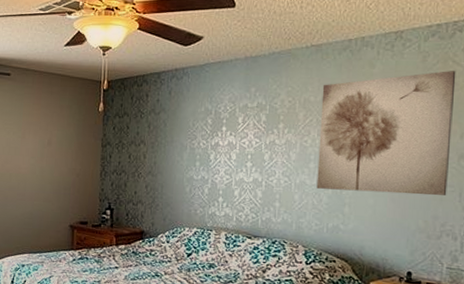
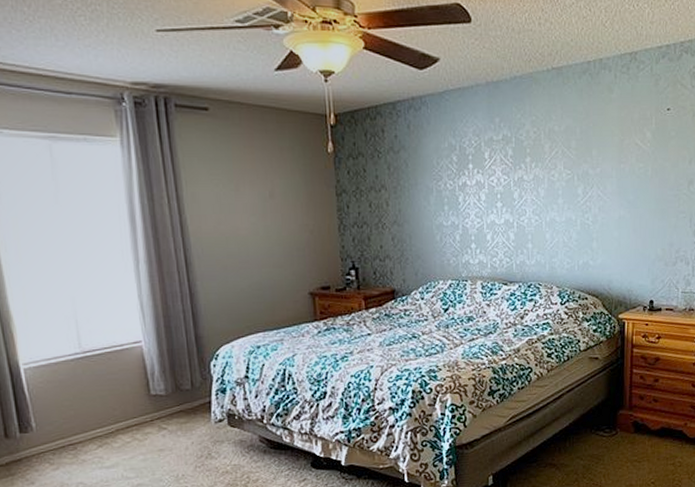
wall art: present [316,71,456,196] -> none [565,94,684,225]

